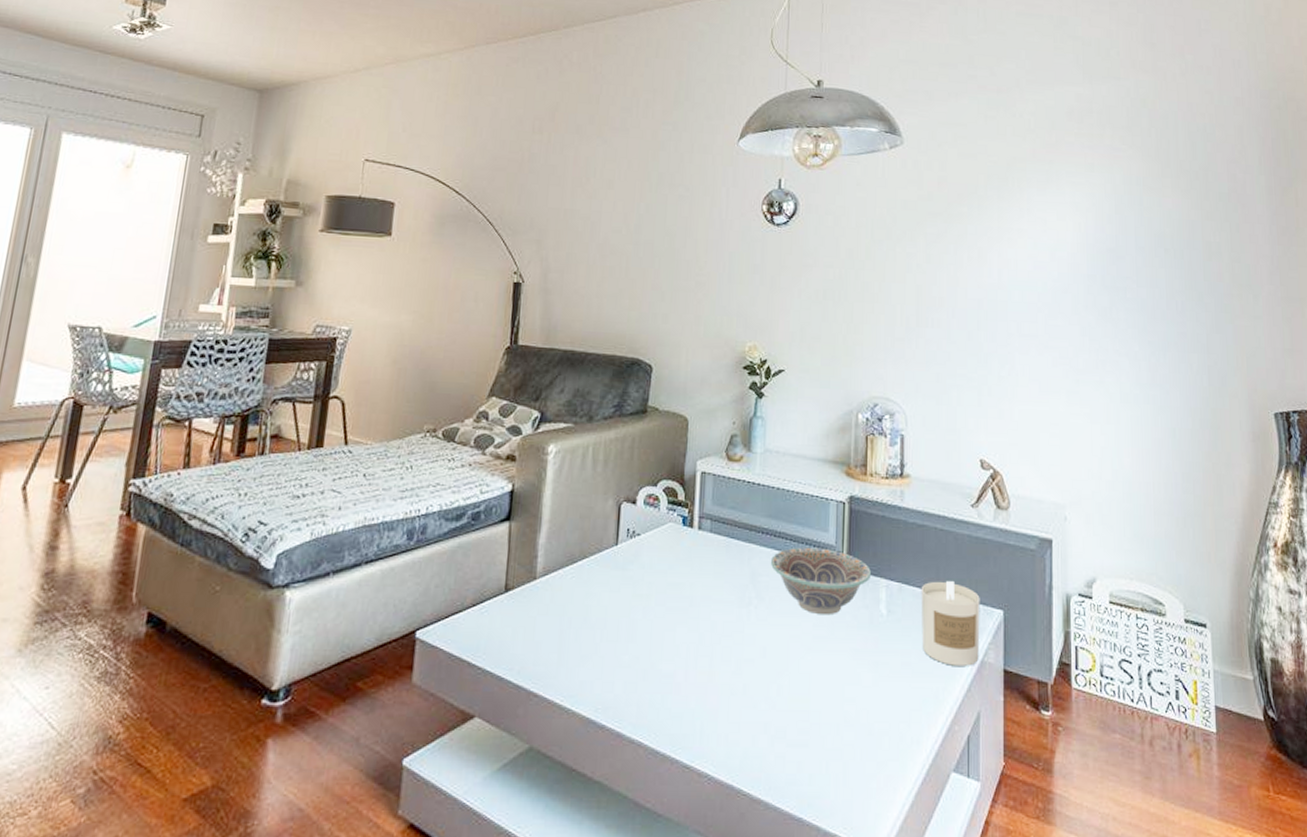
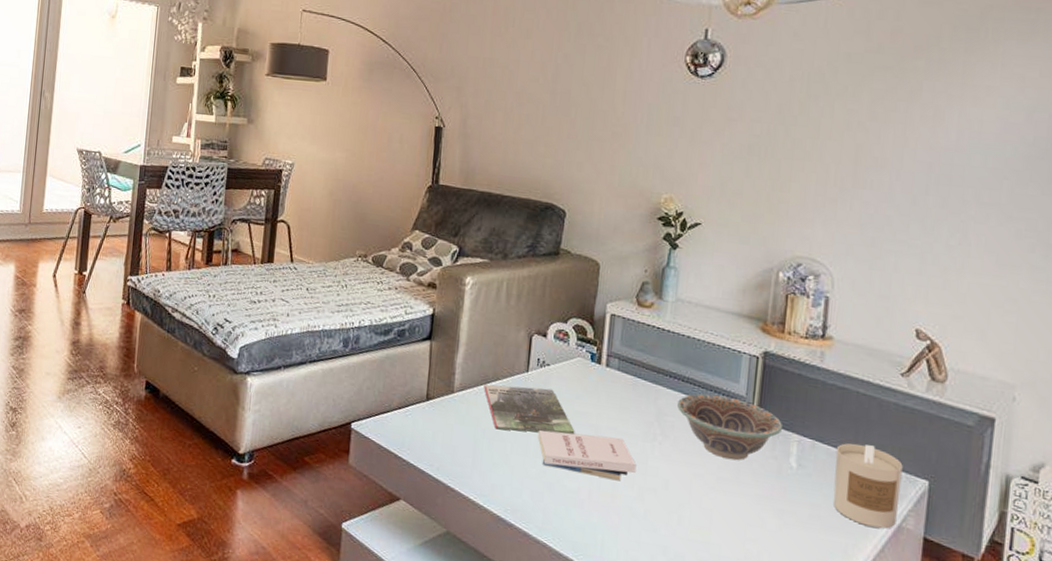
magazine: none [569,561,669,616] -> present [484,384,575,435]
books: none [629,606,733,656] -> present [537,430,636,481]

